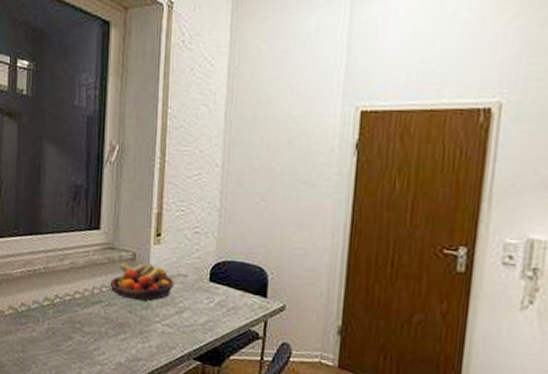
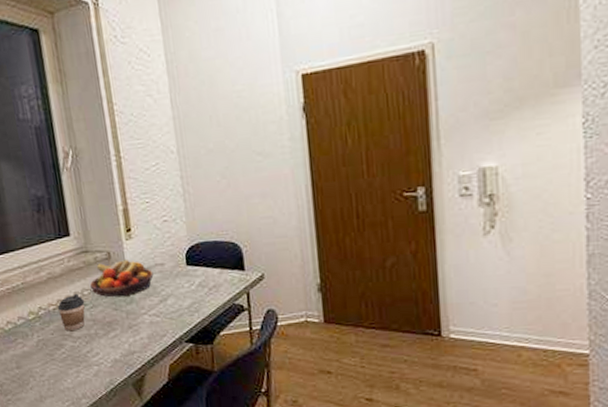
coffee cup: none [73,288,102,326] -> present [57,293,85,332]

